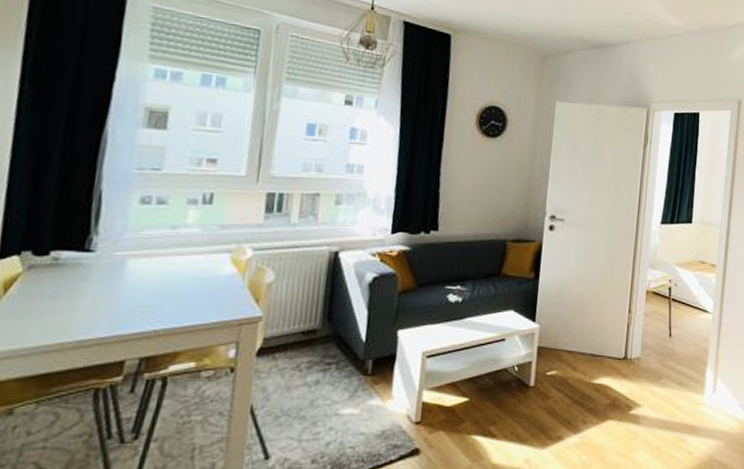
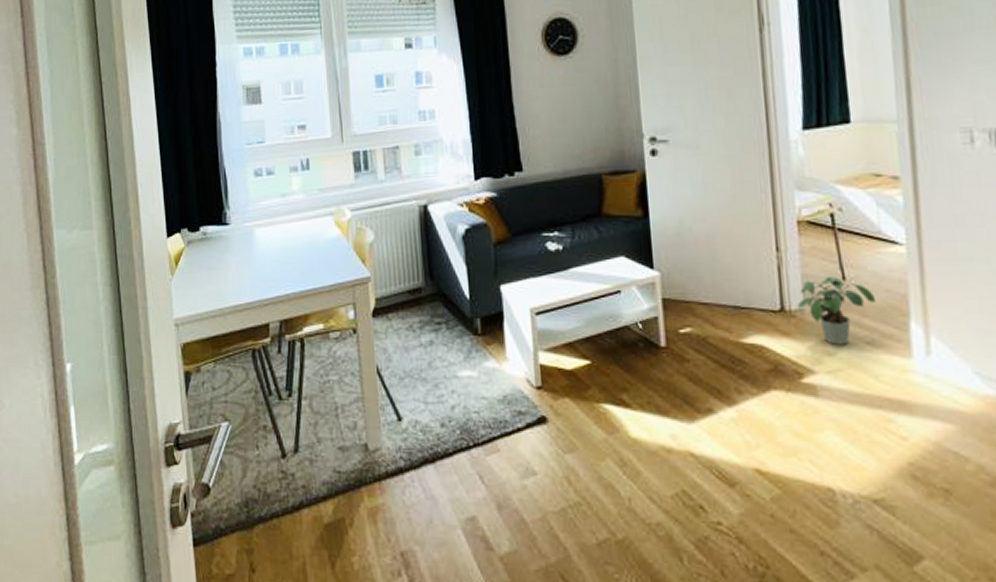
potted plant: none [636,334,689,385] -> present [797,277,877,345]

